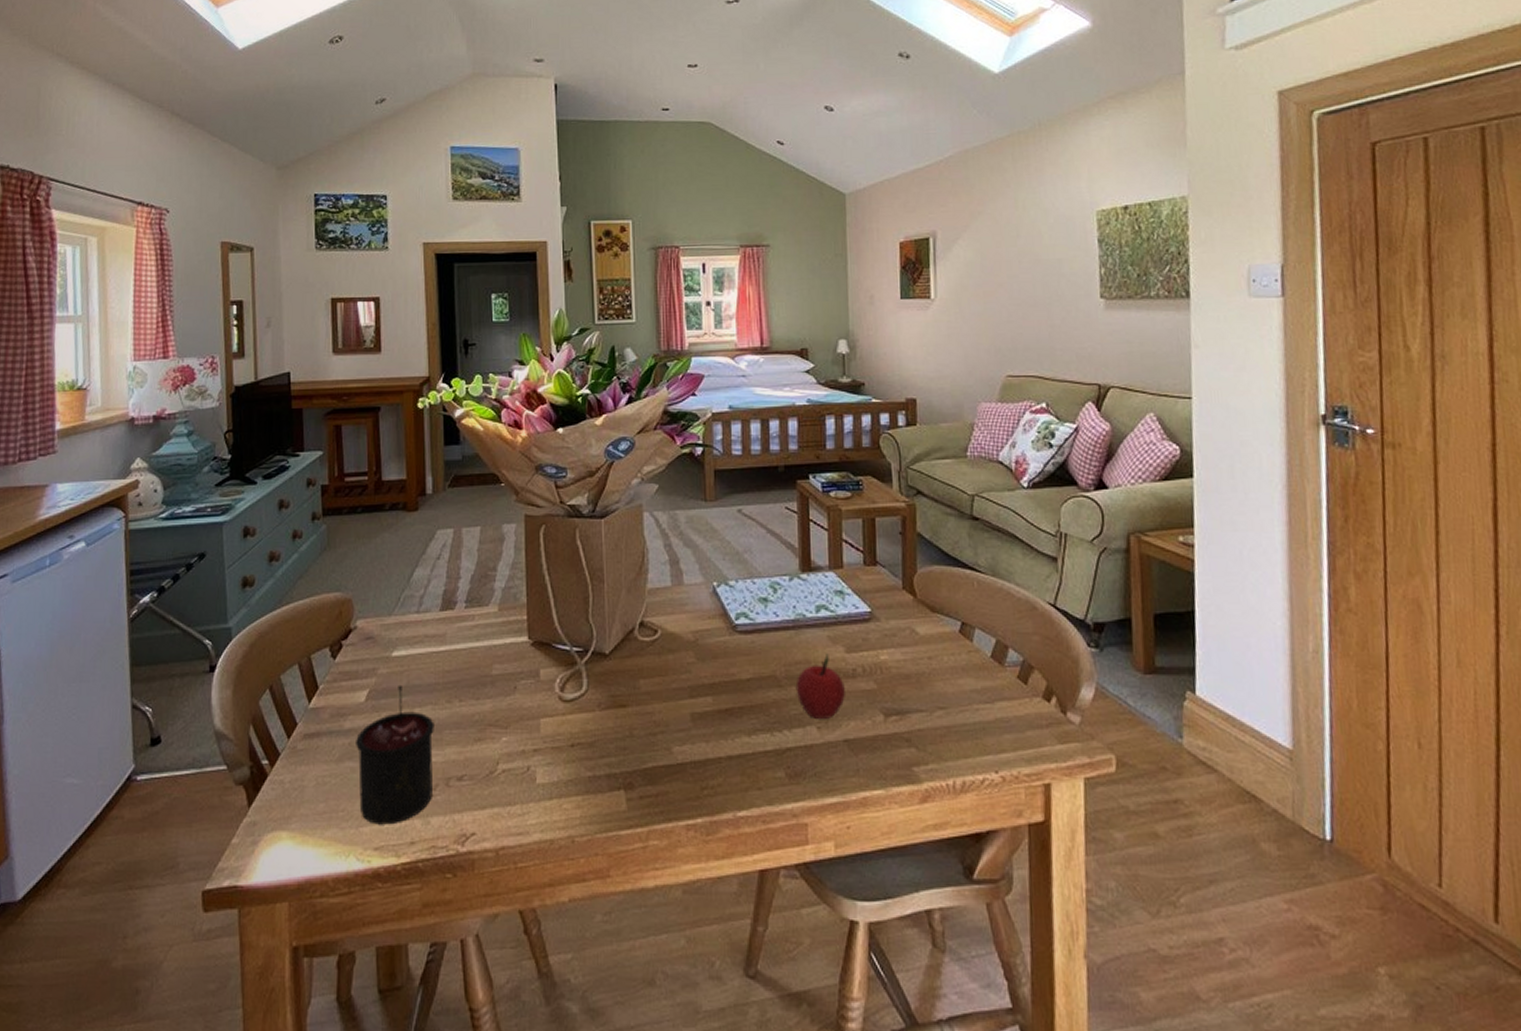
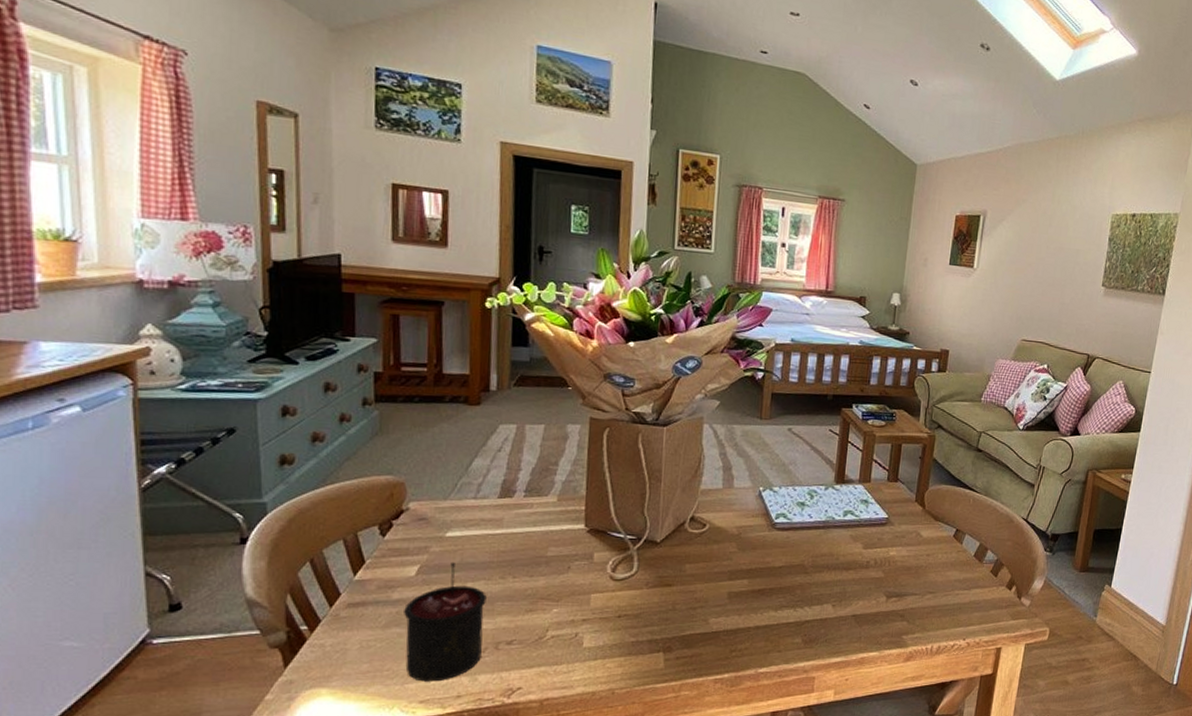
apple: present [795,653,845,719] -> none [818,549,859,599]

